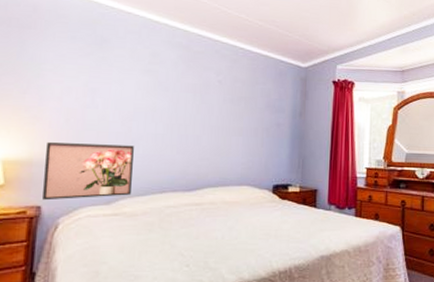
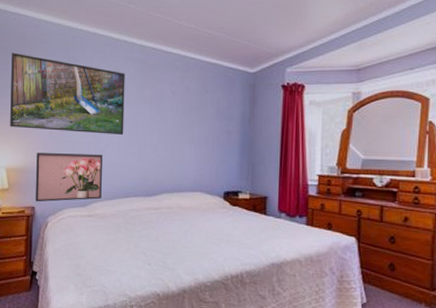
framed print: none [10,24,165,124] -> present [10,52,125,135]

